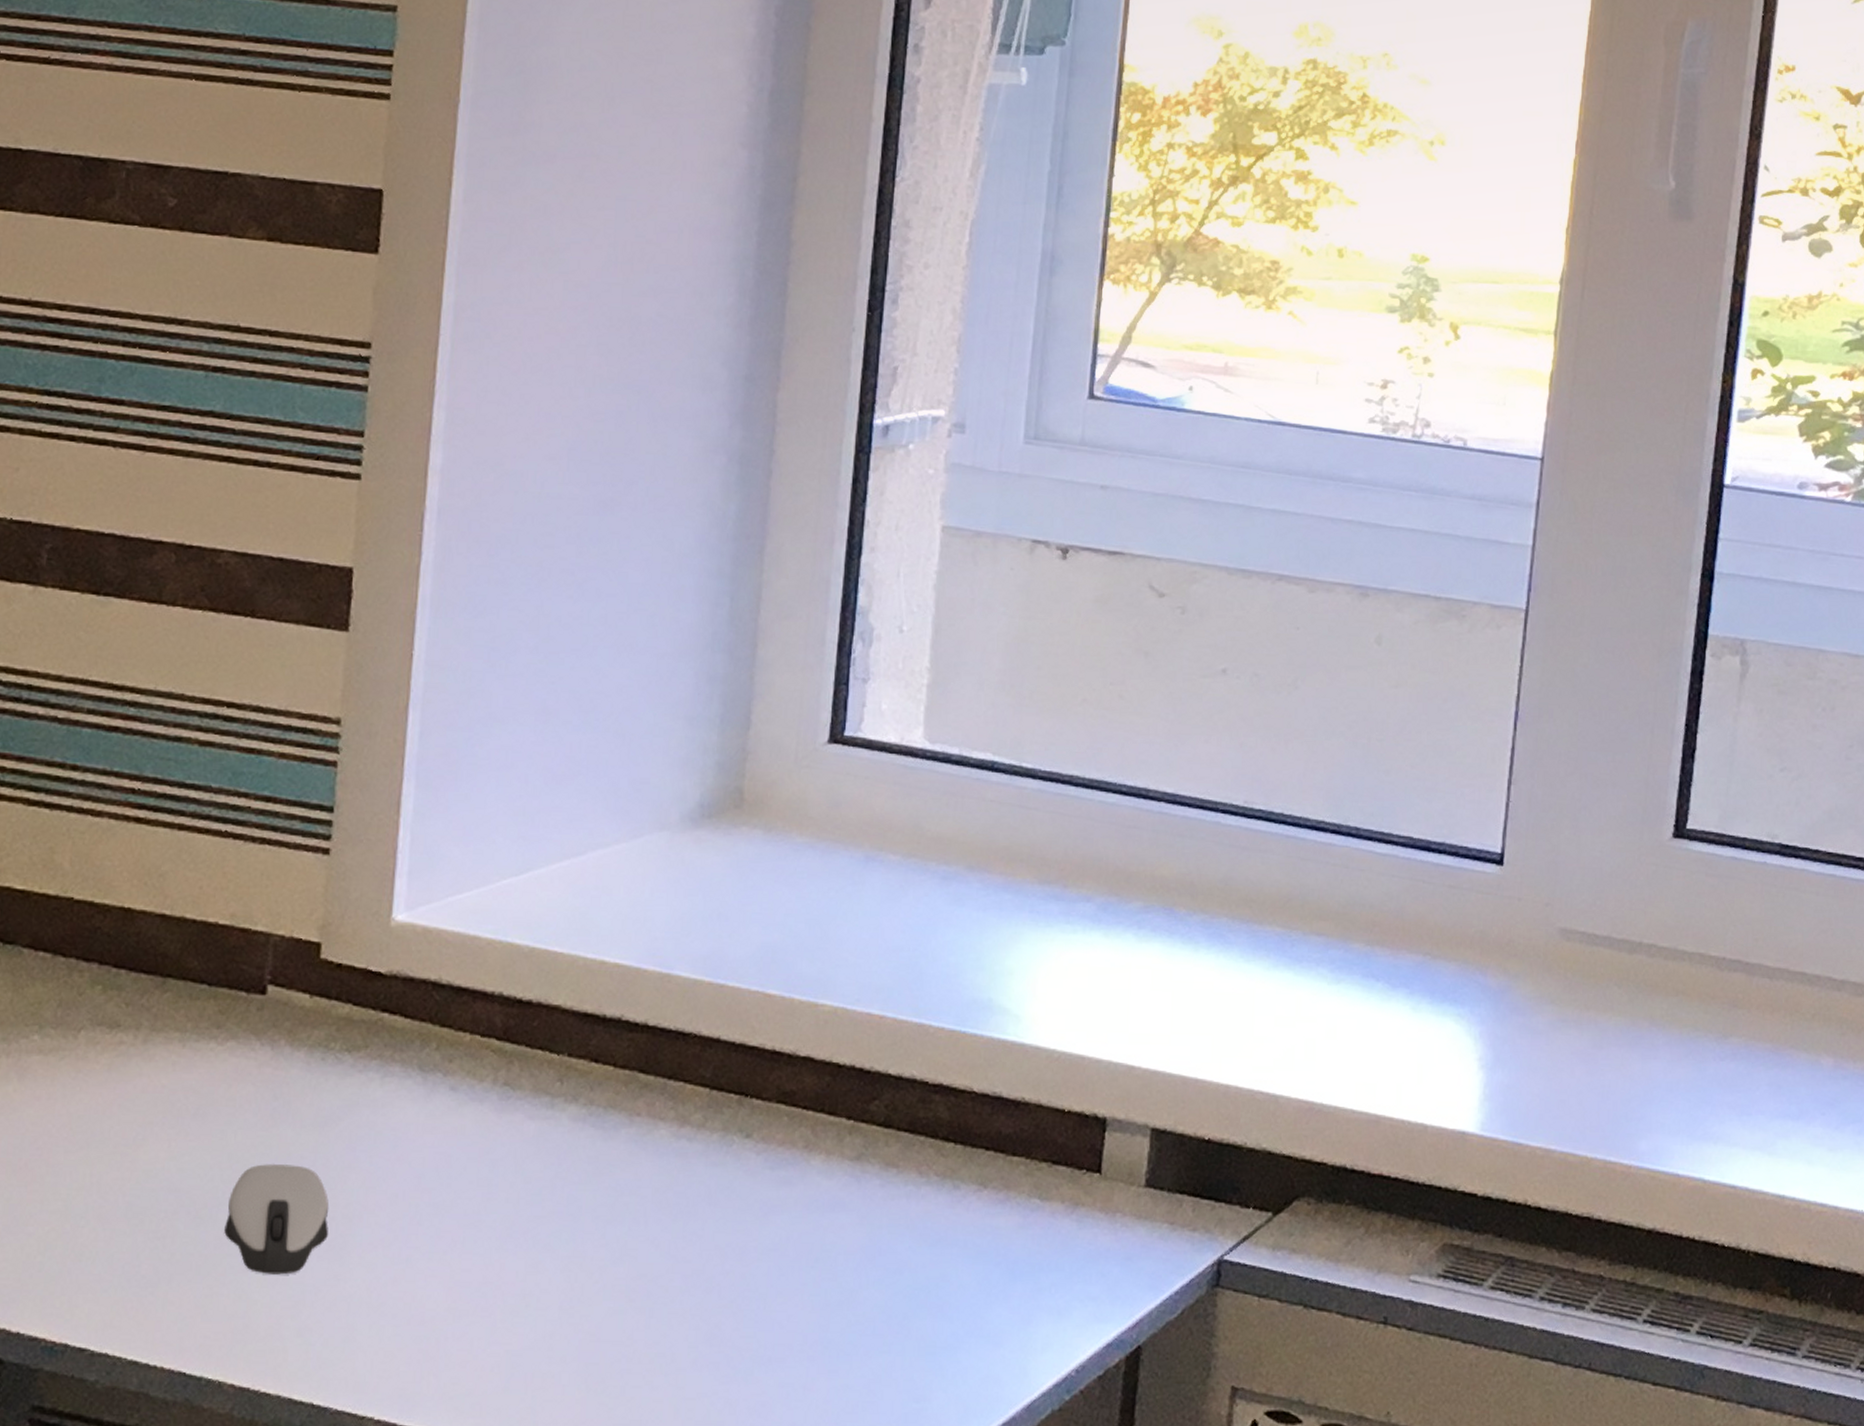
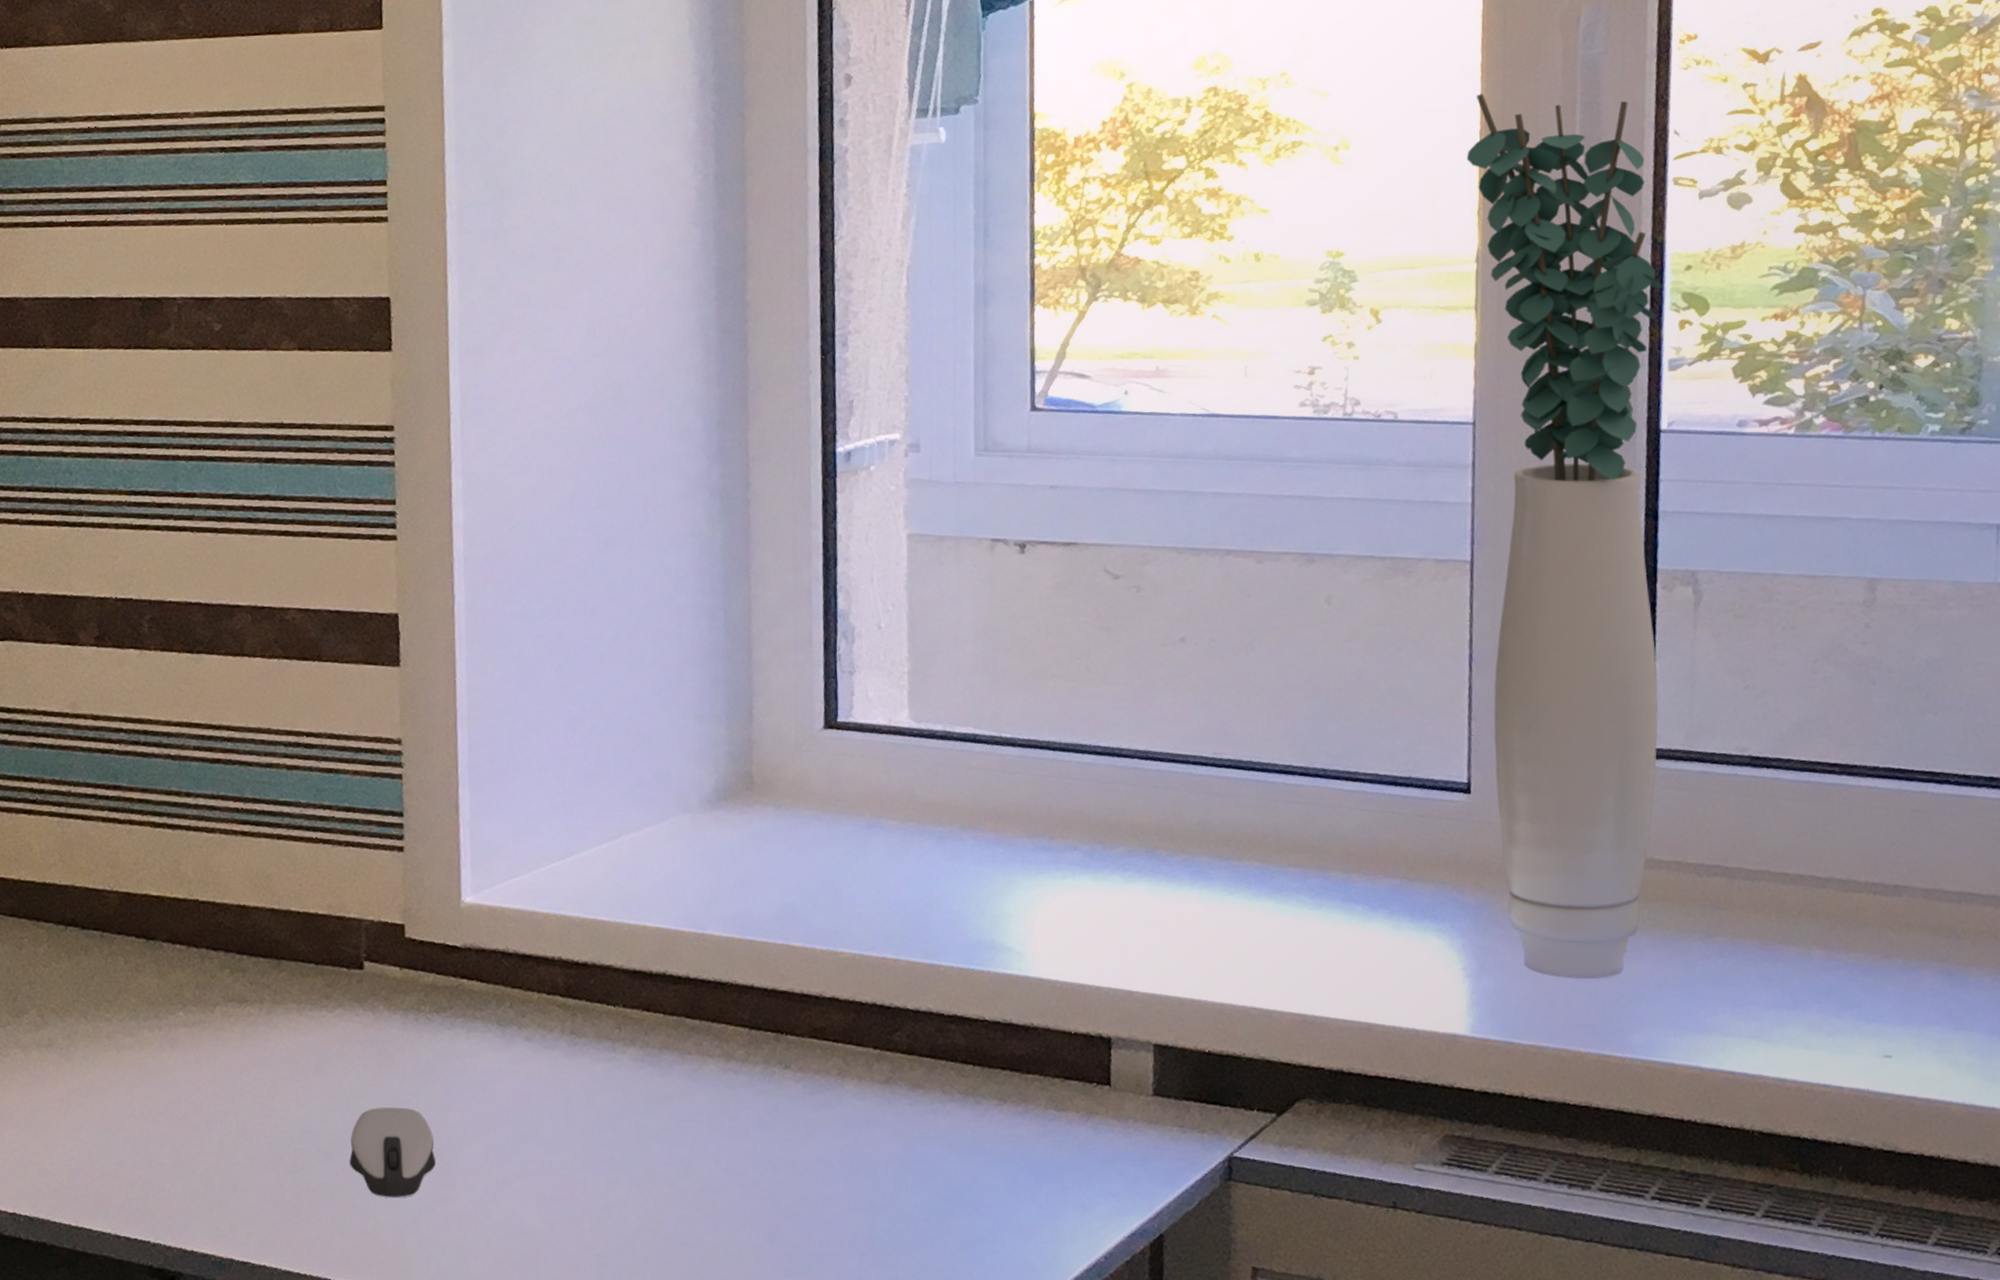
vase: none [1528,102,1740,1077] -> present [1466,93,1663,979]

